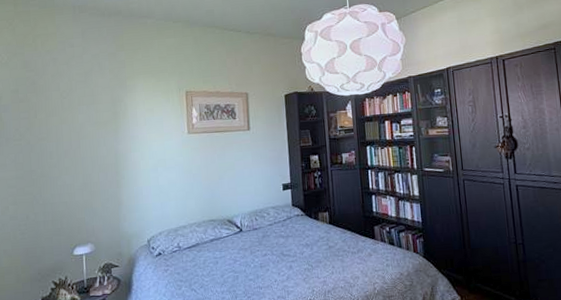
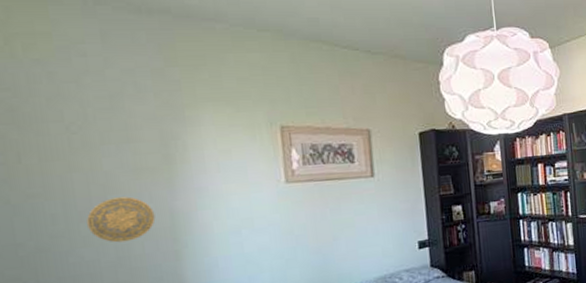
decorative plate: none [68,141,107,173] -> present [87,196,156,243]

